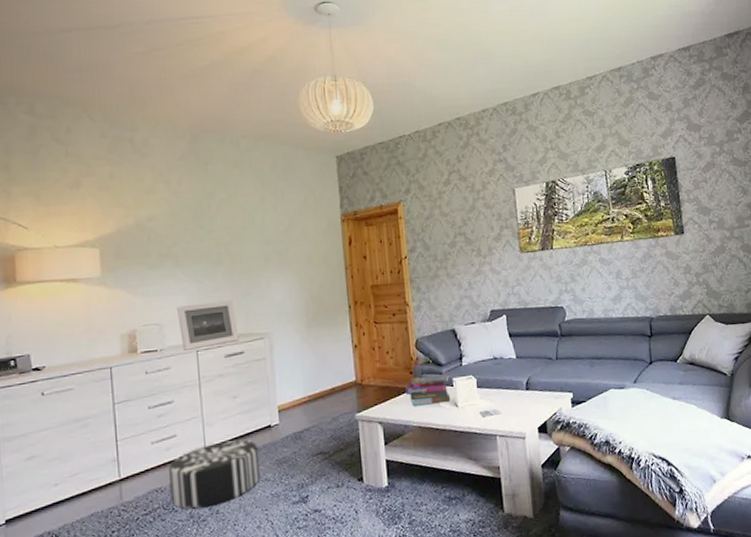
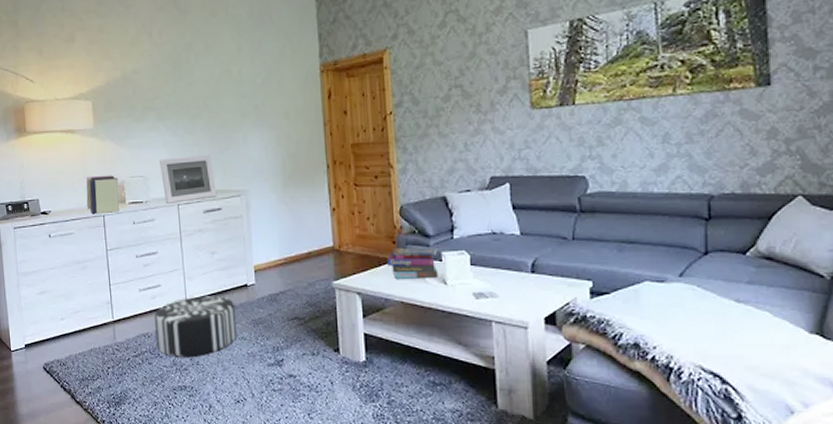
books: none [90,324,130,367] -> present [86,175,119,215]

